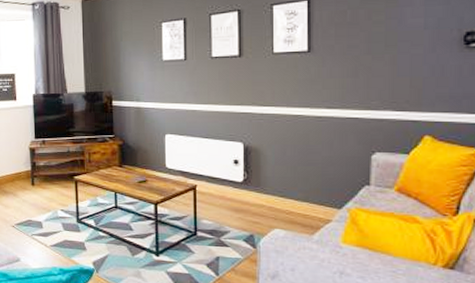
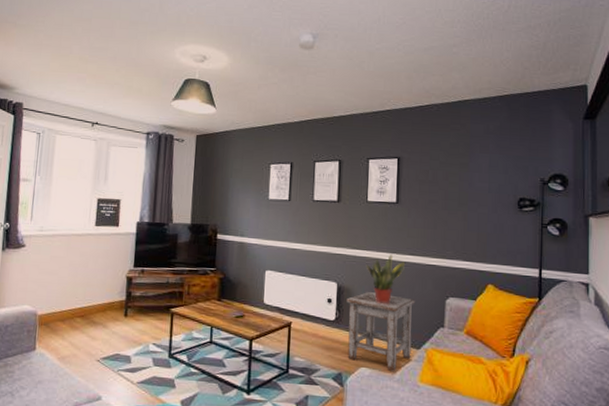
stool: none [255,150,335,233] -> present [346,291,416,372]
potted plant: none [275,109,320,162] -> present [366,254,405,304]

